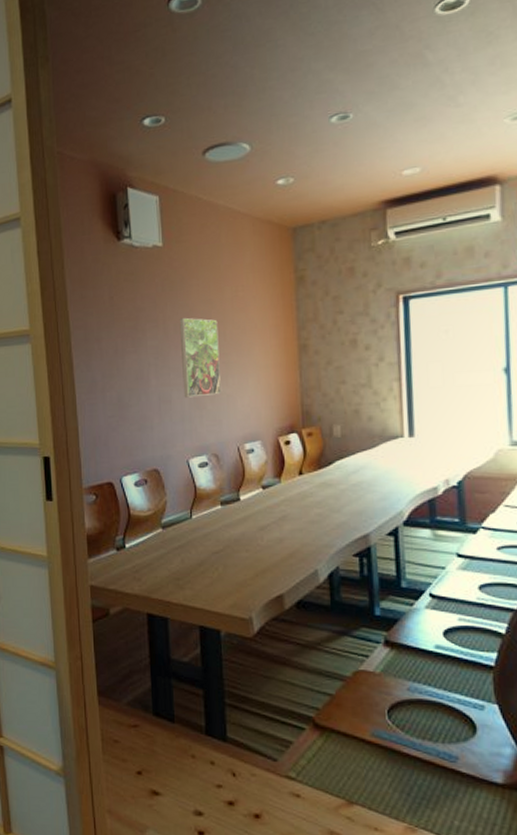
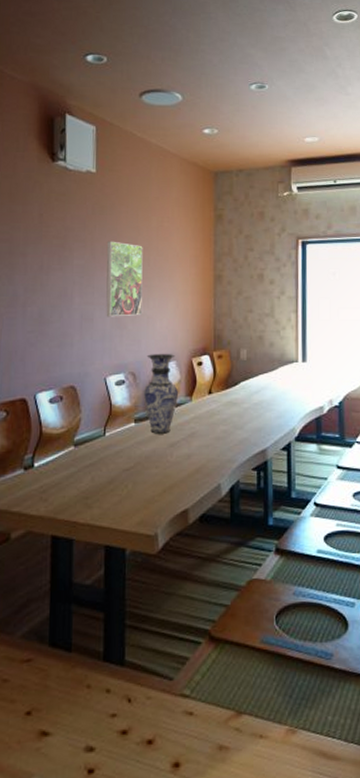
vase: none [227,433,266,517] -> present [143,354,179,434]

